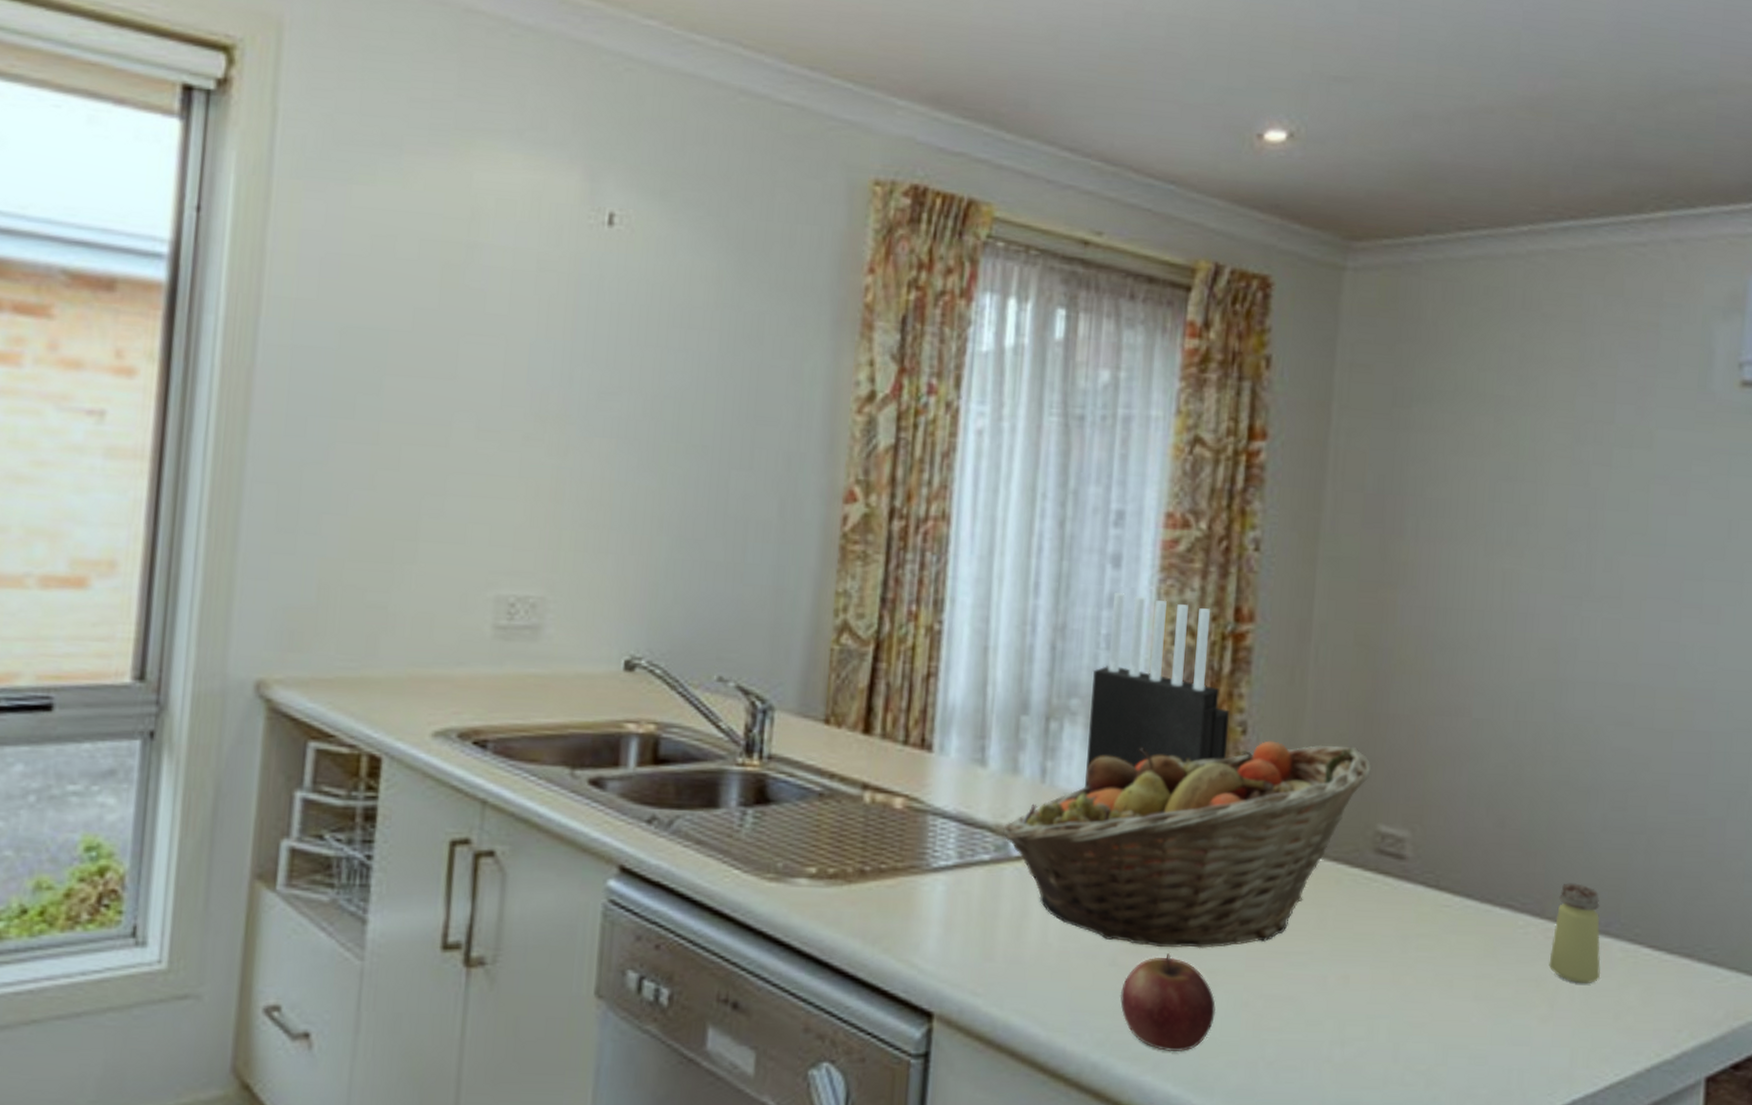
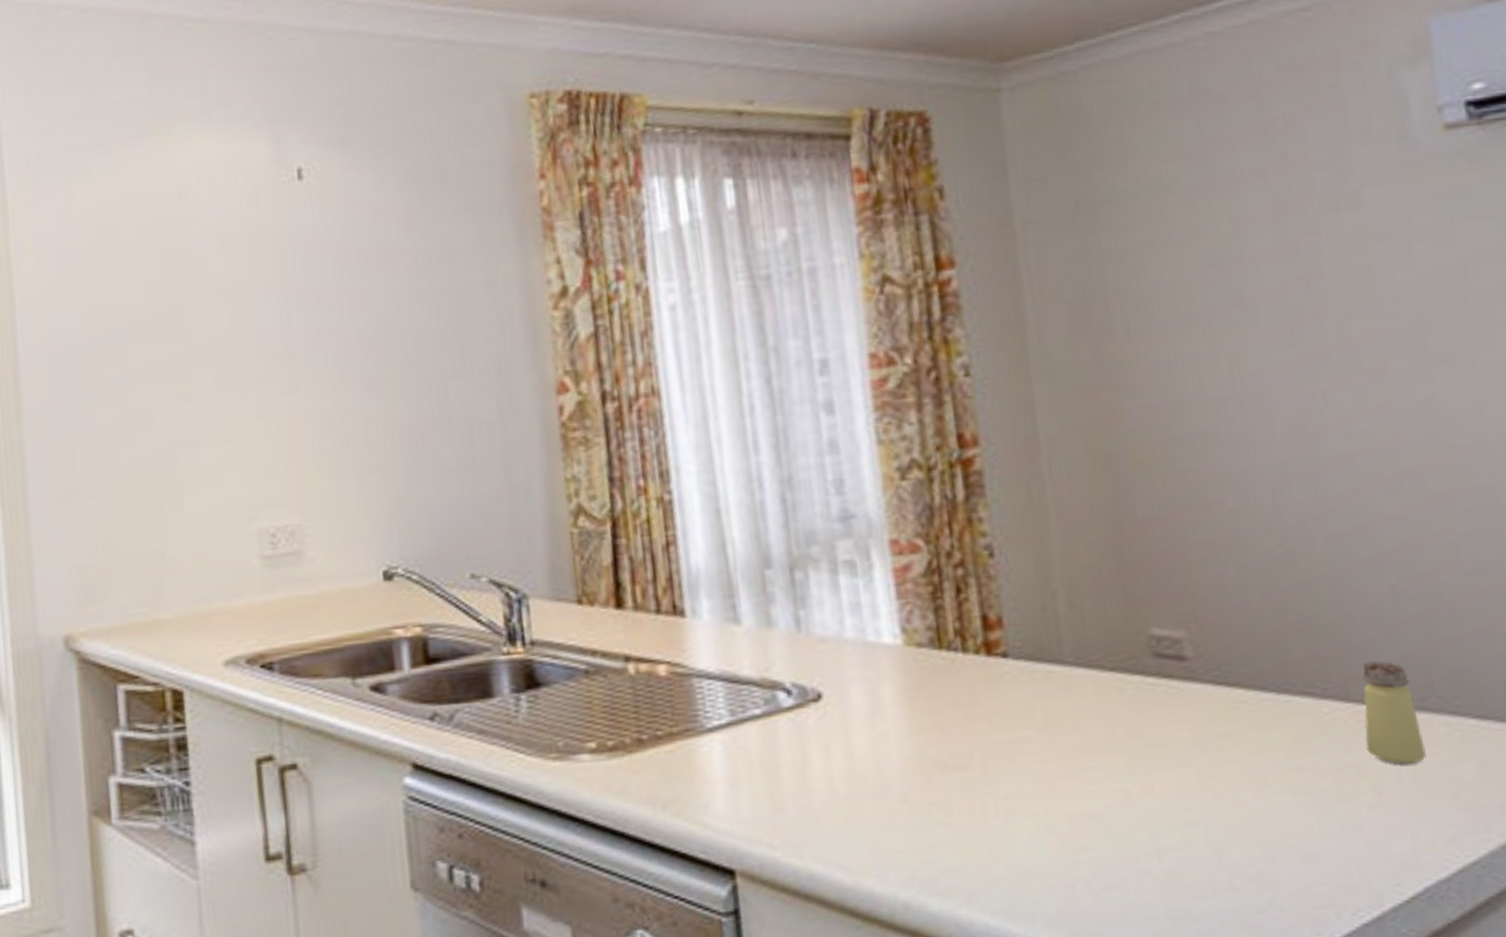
fruit basket: present [1003,740,1371,949] -> none [769,553,1131,780]
knife block: present [1085,593,1230,788] -> none [826,438,979,632]
apple: present [1120,953,1216,1052] -> none [917,784,1020,883]

